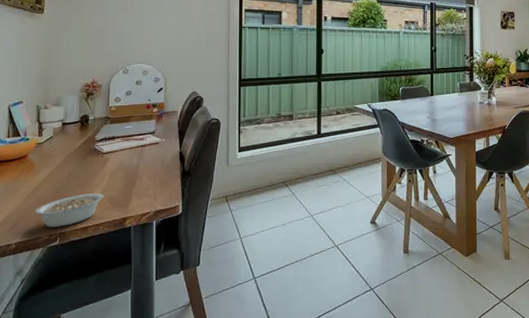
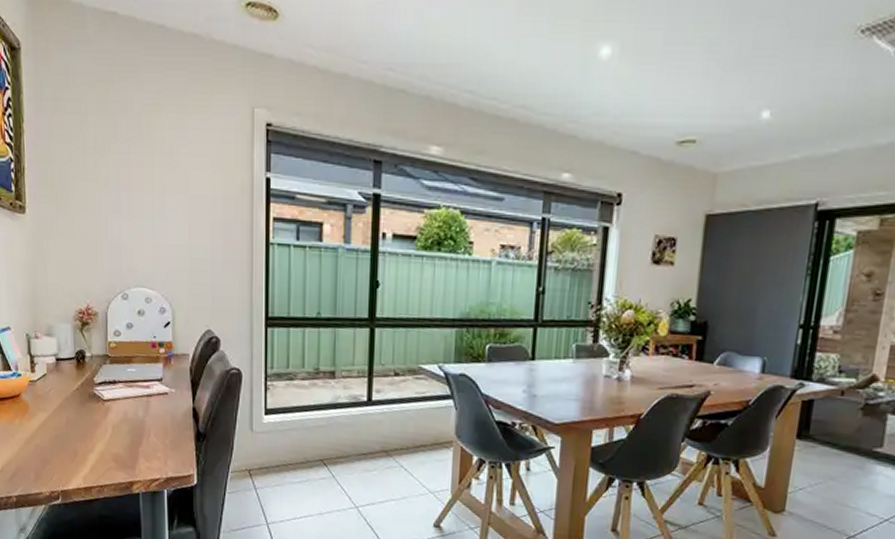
legume: present [35,192,116,227] -> none [34,447,120,484]

